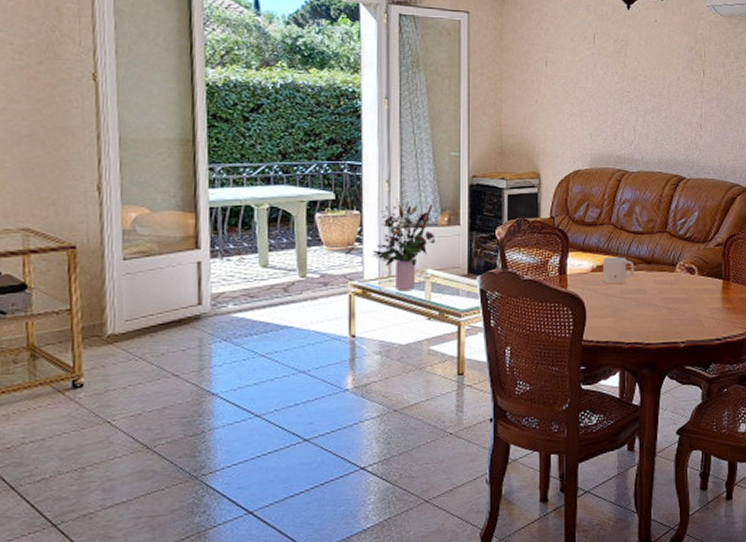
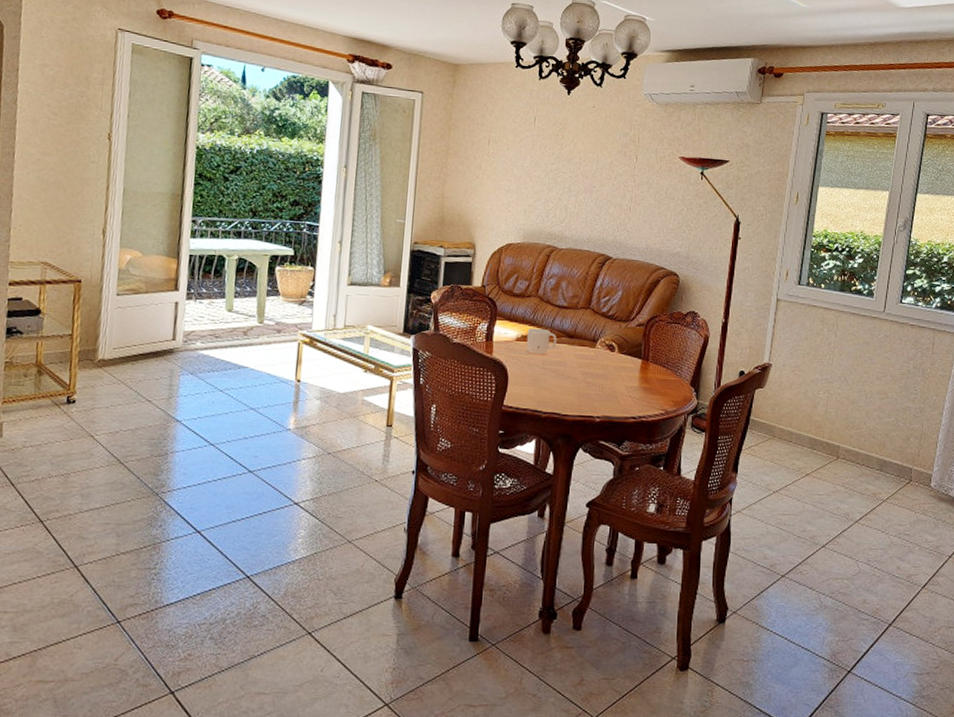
bouquet: present [372,199,436,292] -> none [321,259,378,344]

